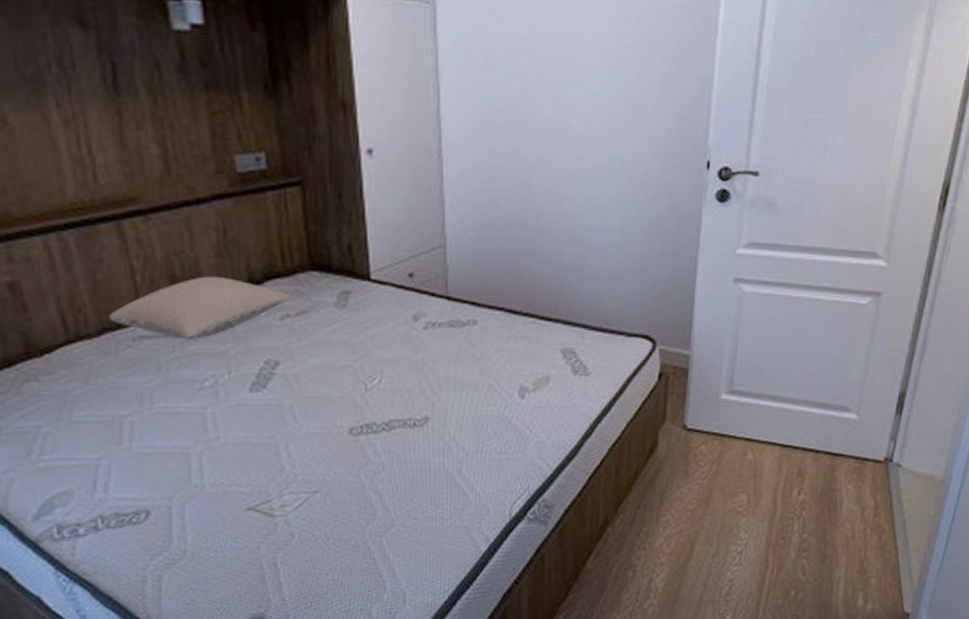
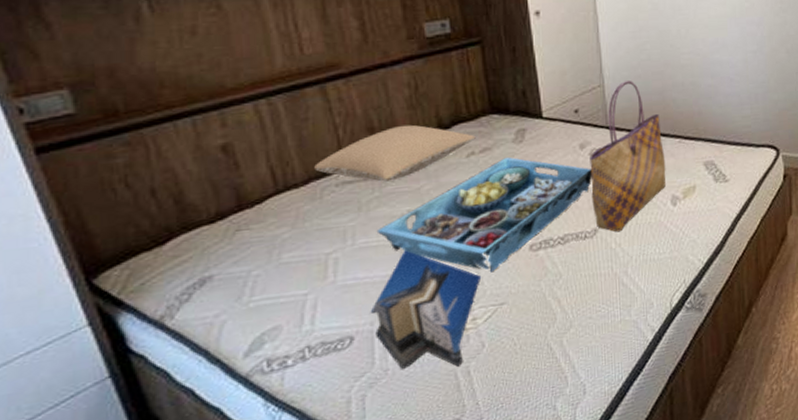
architectural model: none [168,420,293,556] -> present [370,250,482,369]
serving tray: none [176,324,426,455] -> present [376,157,592,273]
tote bag: none [424,243,515,423] -> present [590,81,666,232]

